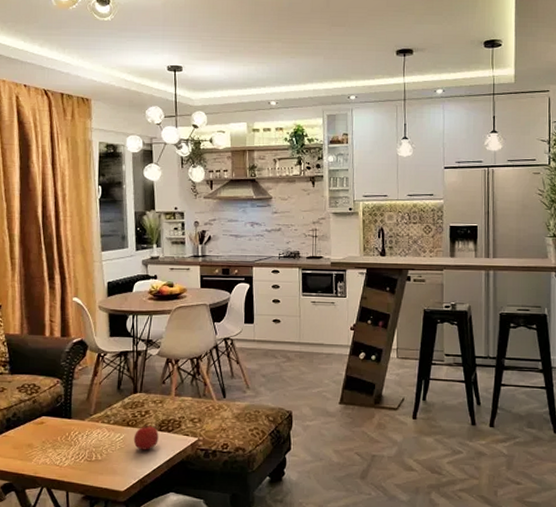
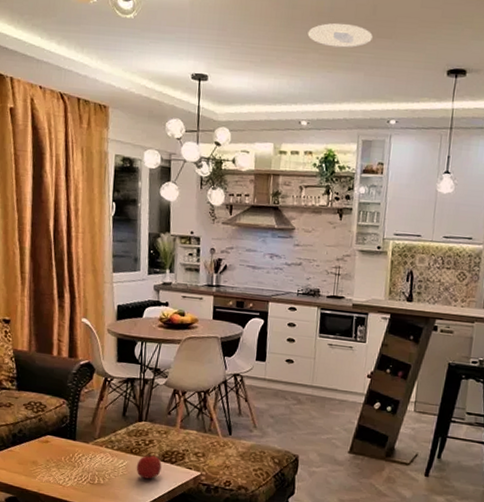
recessed light: none [270,15,328,36] -> present [307,22,373,48]

